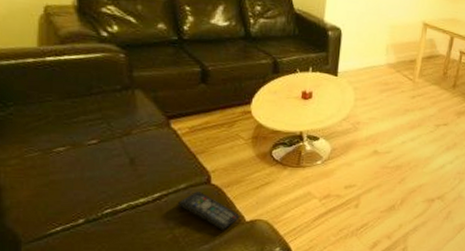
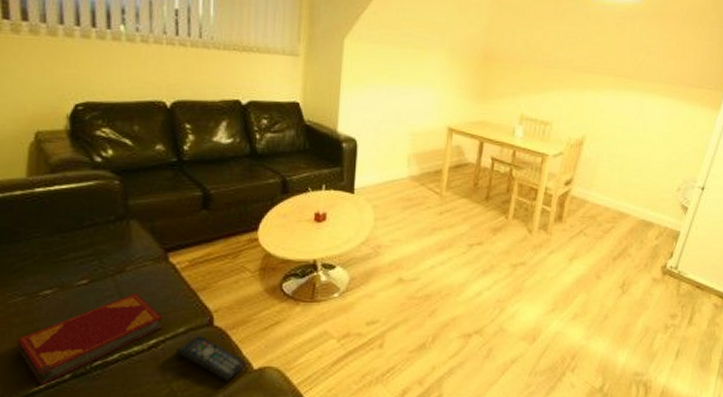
hardback book: none [34,153,166,227] -> present [17,293,163,384]

